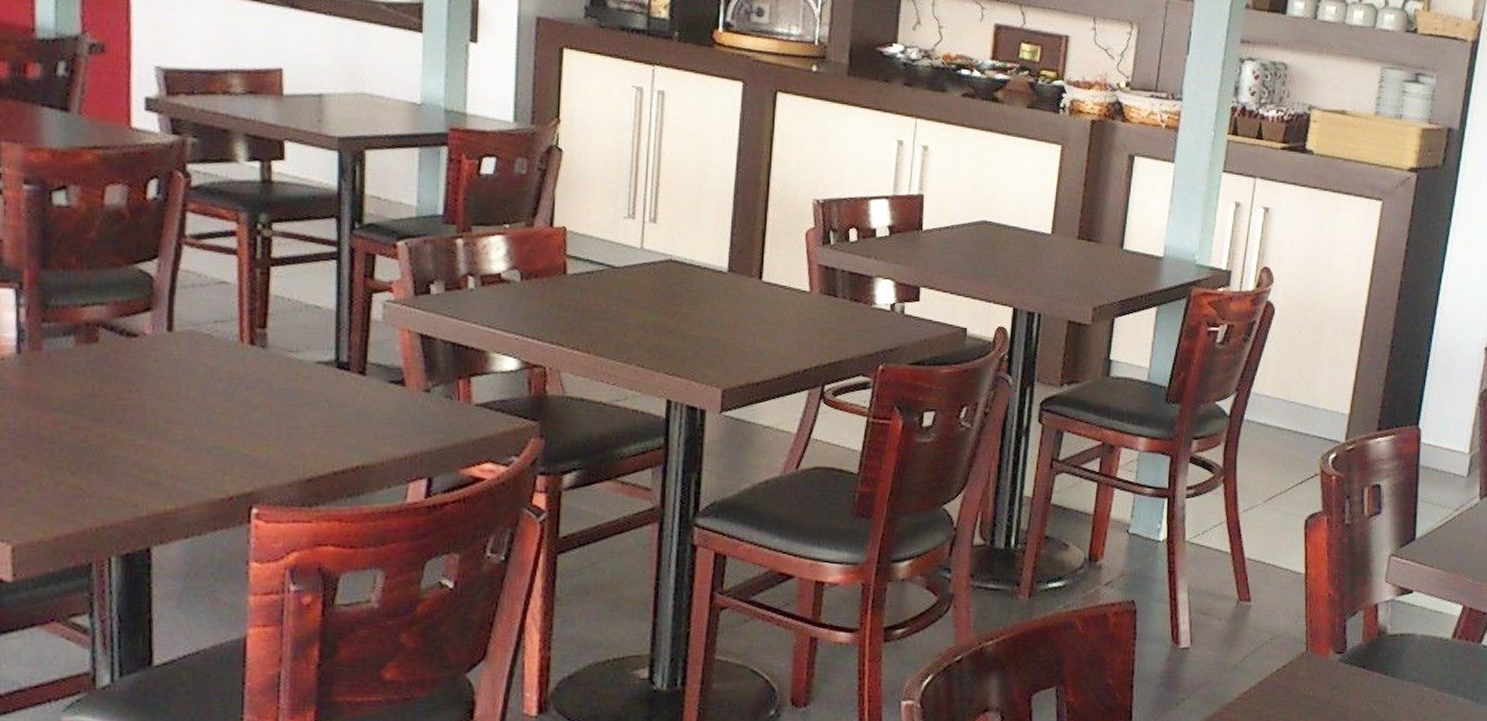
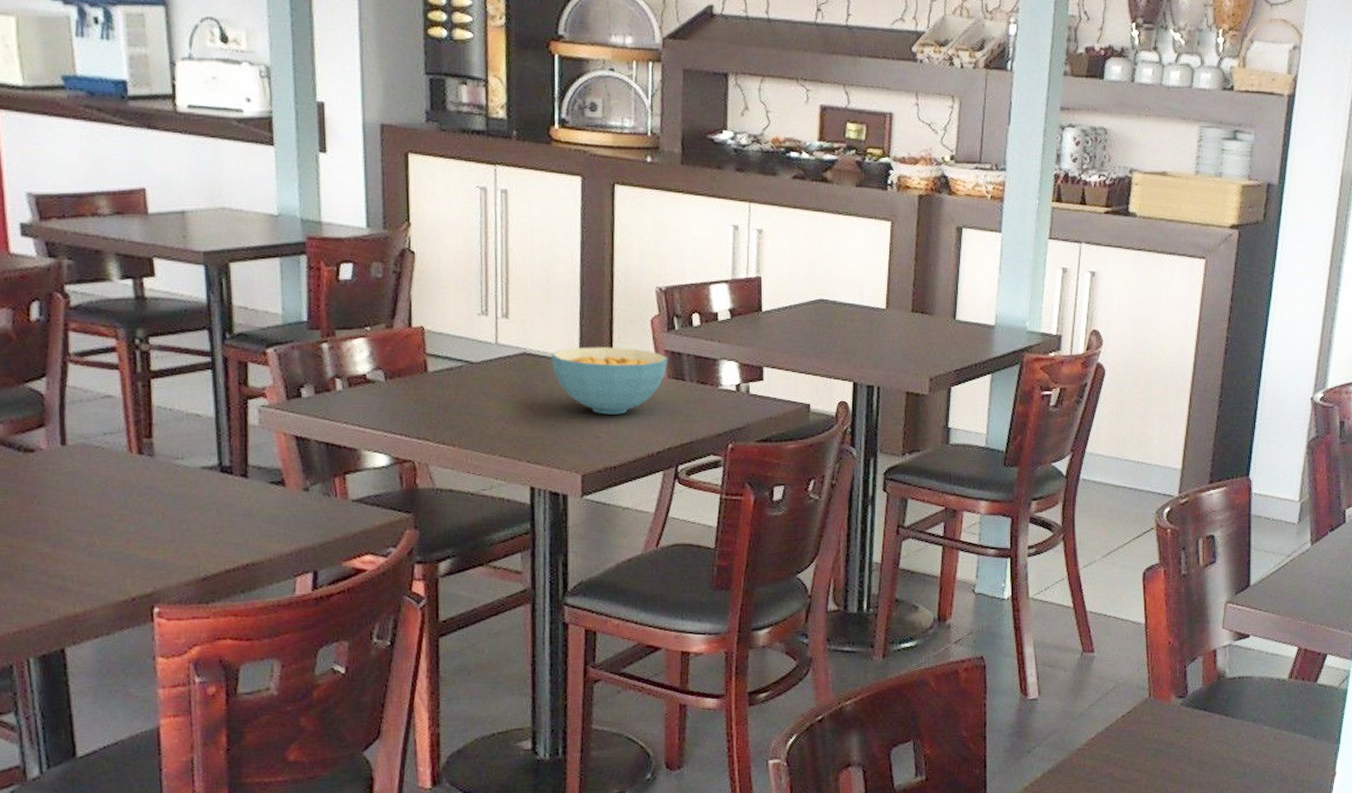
cereal bowl: none [698,256,821,329] -> present [551,347,668,415]

